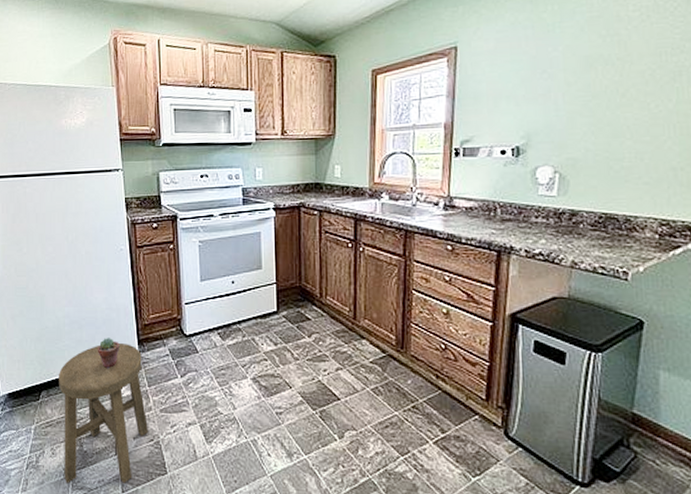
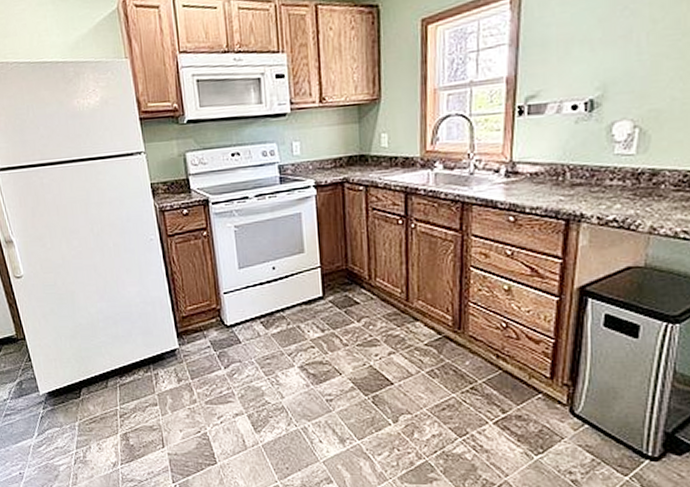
stool: present [58,343,149,483] -> none [97,337,196,476]
potted succulent: present [98,338,120,369] -> none [135,332,159,364]

